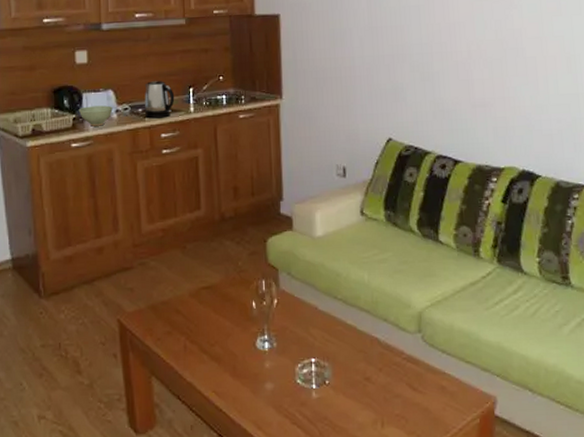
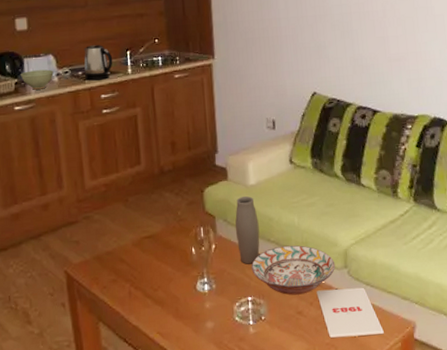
vase: none [299,249,326,323] -> present [235,196,260,264]
decorative bowl: none [315,304,408,359] -> present [251,245,336,296]
magazine: none [386,355,461,410] -> present [316,287,384,338]

